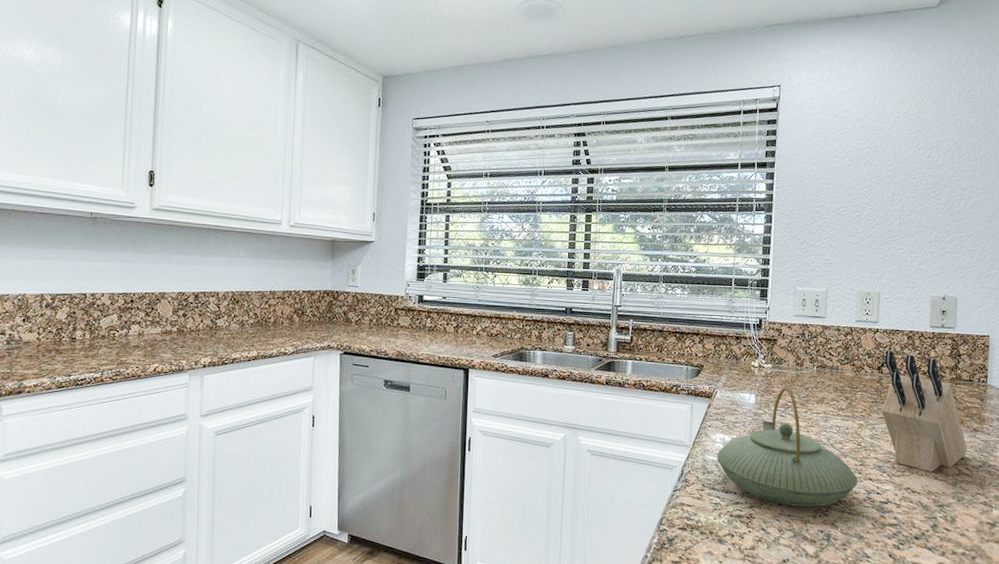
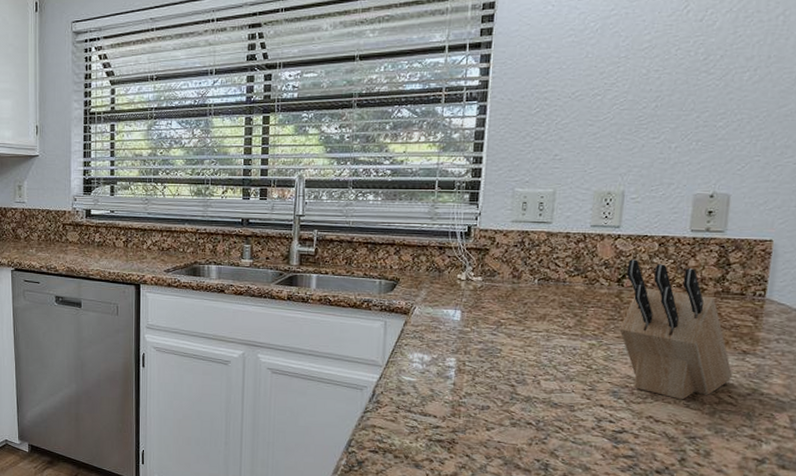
teapot: present [717,387,858,507] -> none [414,303,586,434]

